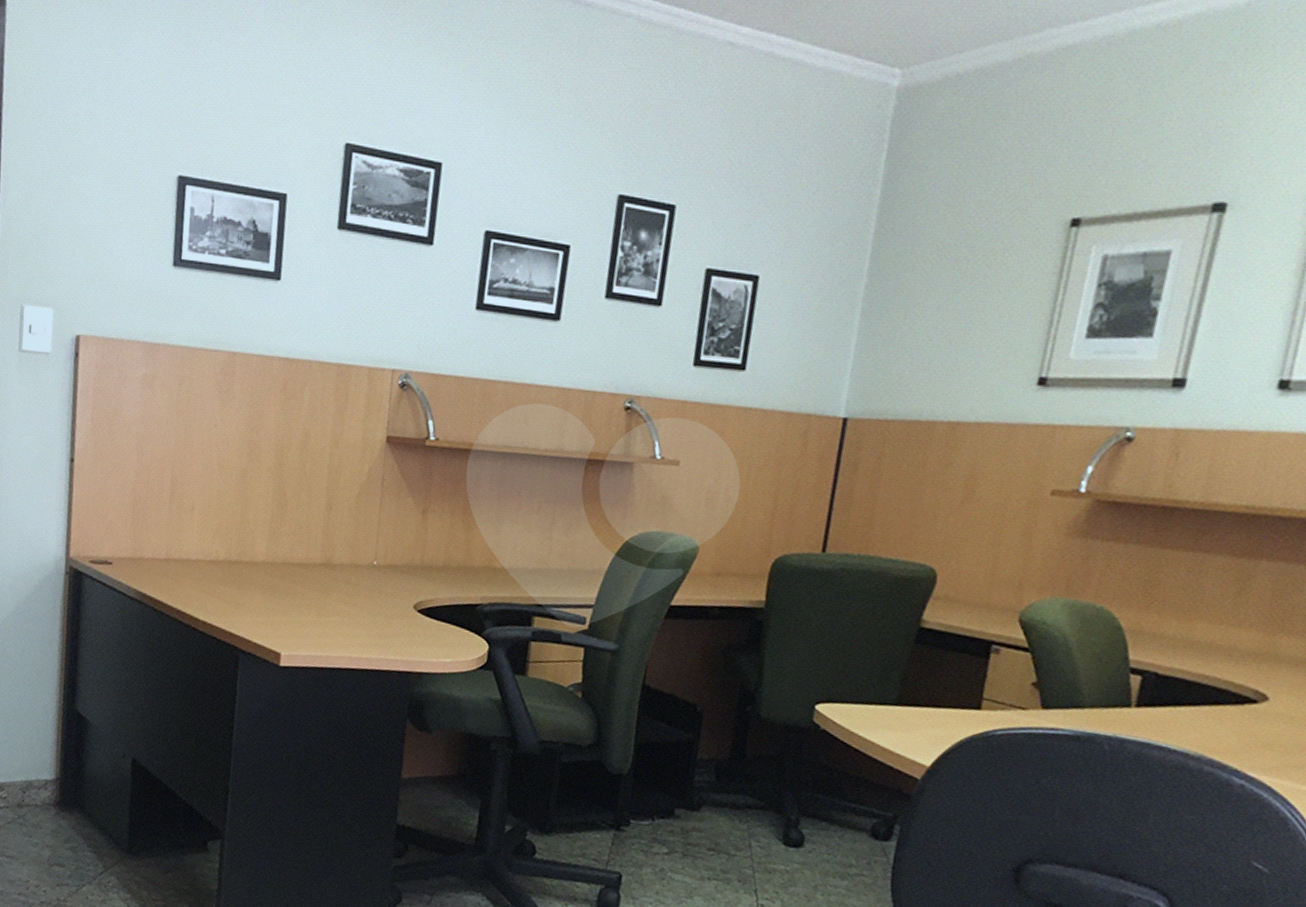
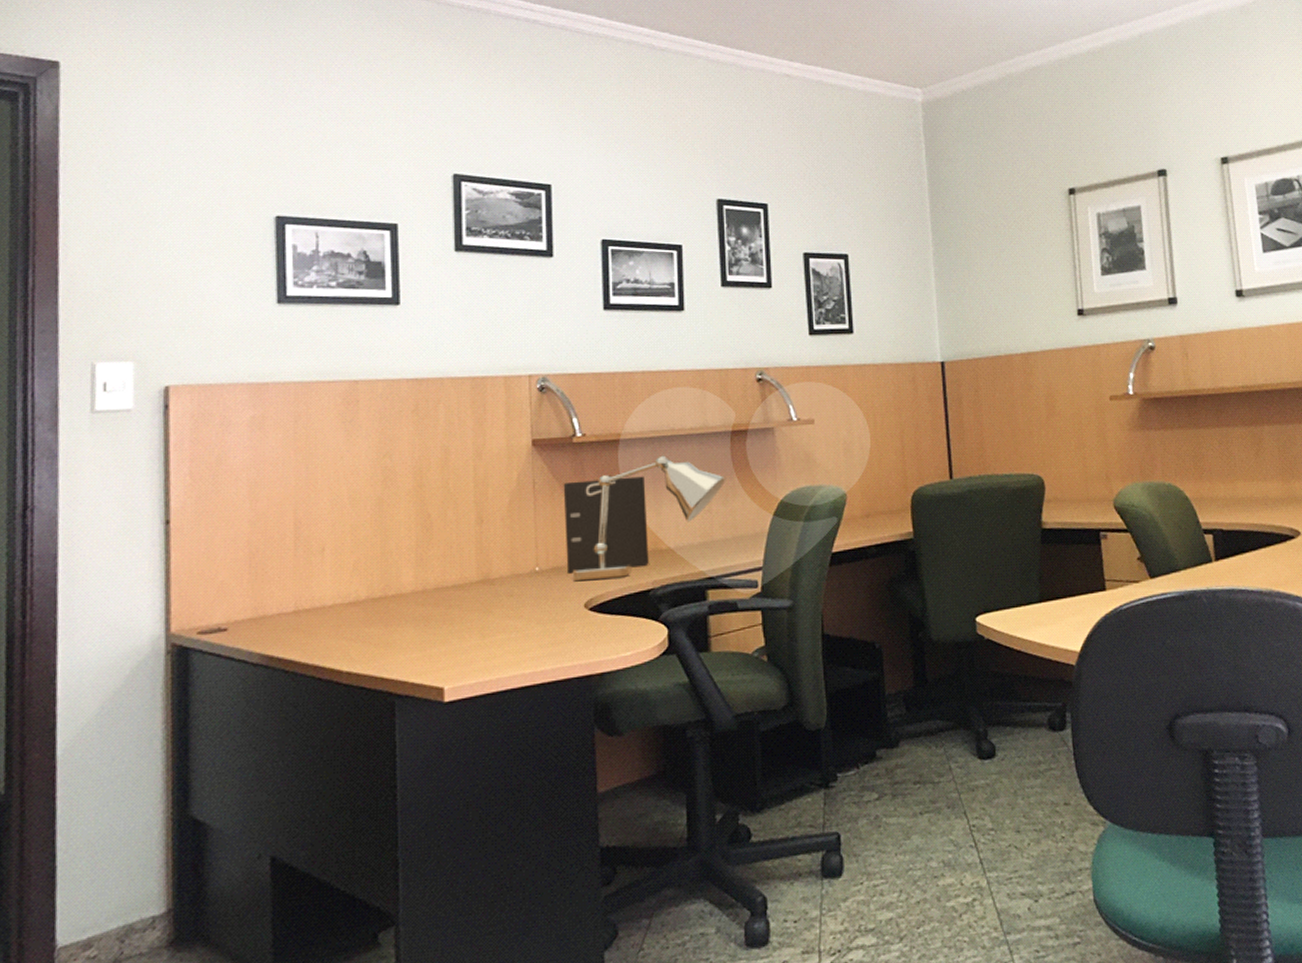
binder: none [402,484,490,582] -> present [563,476,649,573]
desk lamp: none [406,473,573,588] -> present [572,455,726,582]

